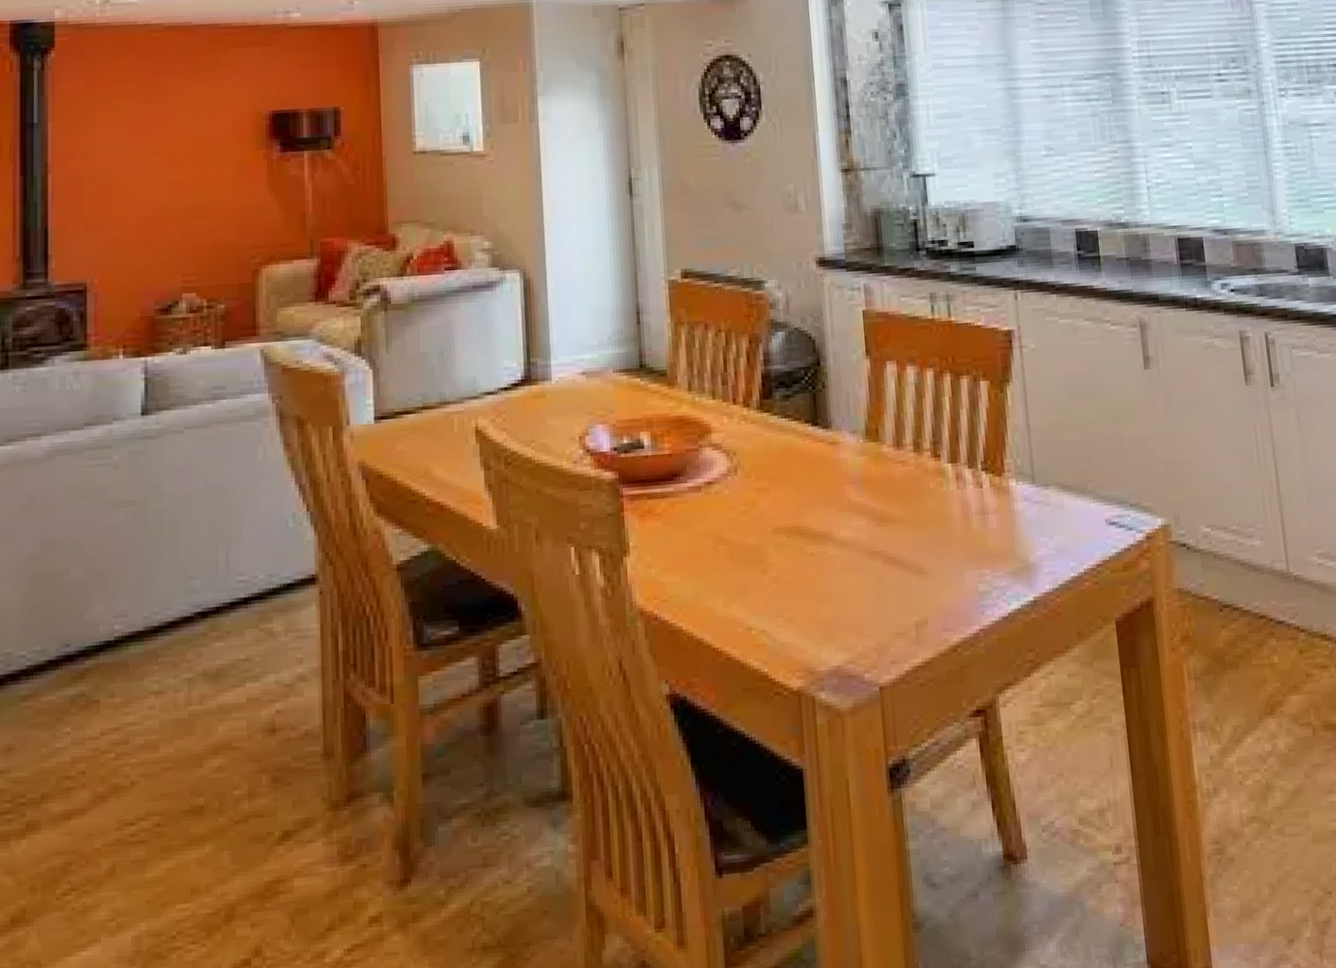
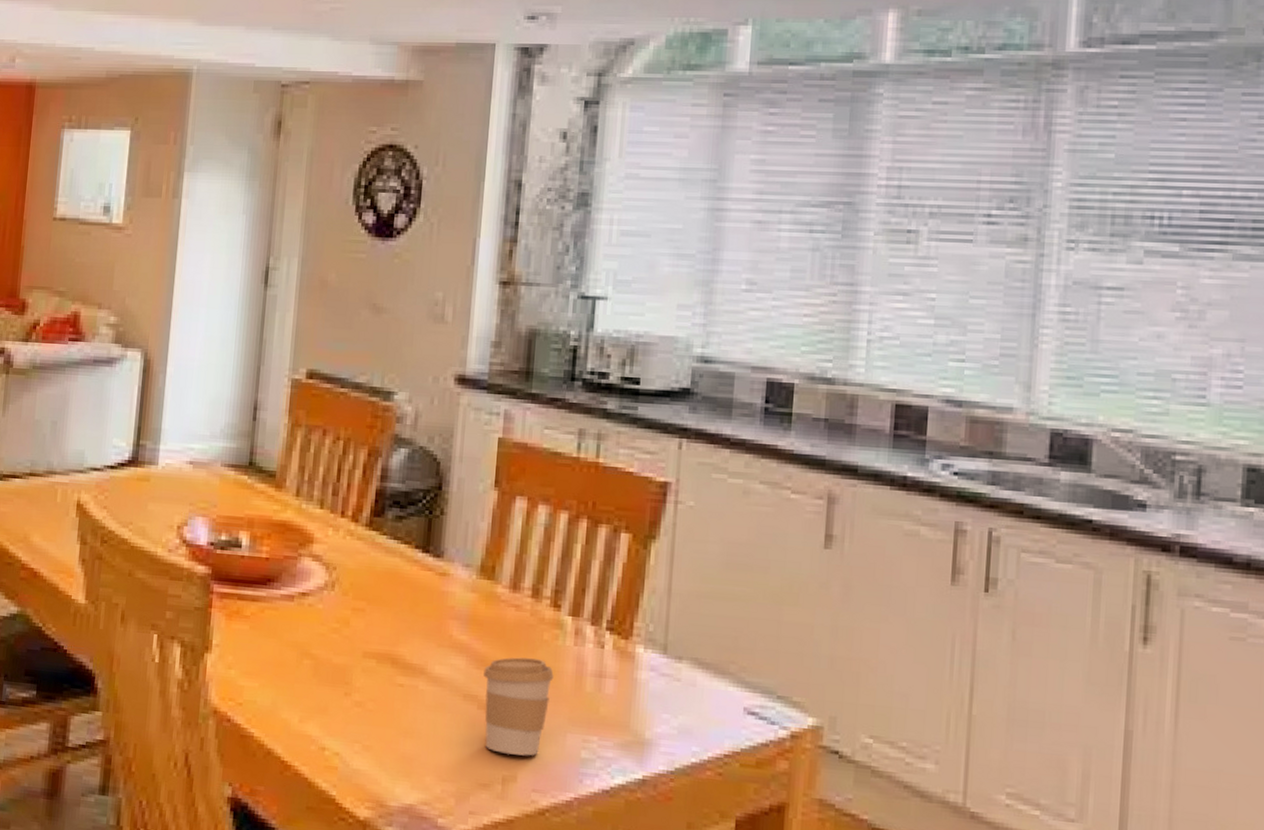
coffee cup: none [883,507,945,601] -> present [483,657,554,756]

